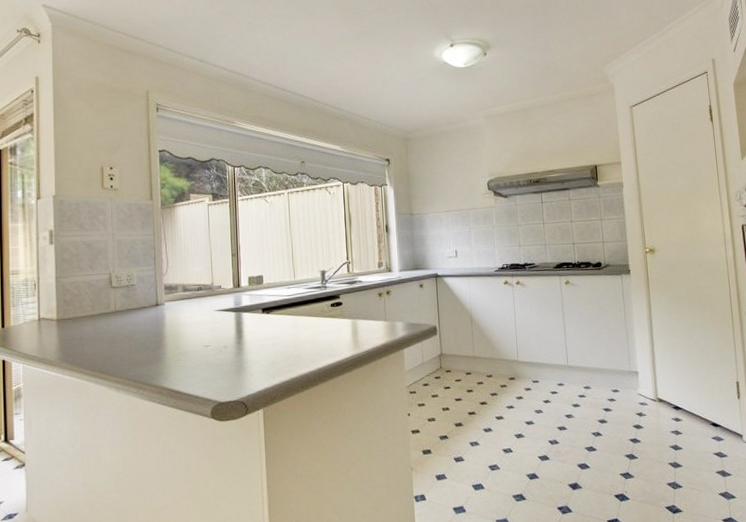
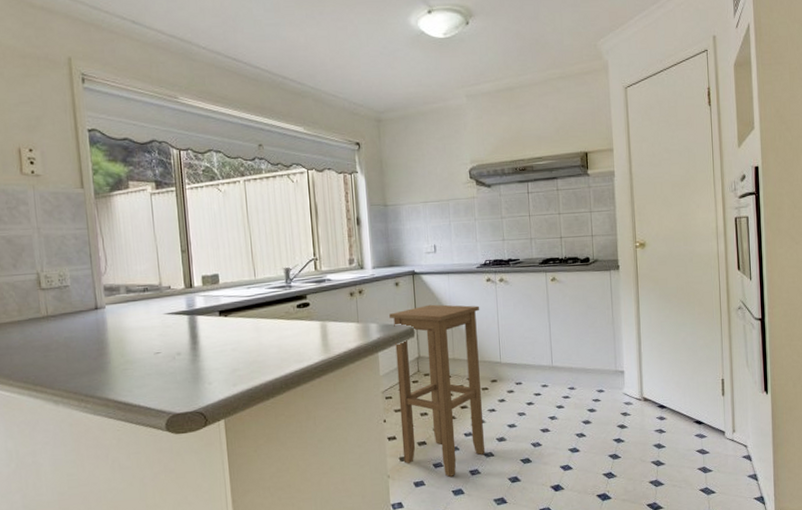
stool: none [414,305,503,471] -> present [389,304,485,477]

